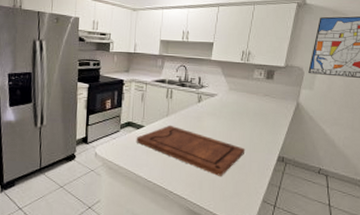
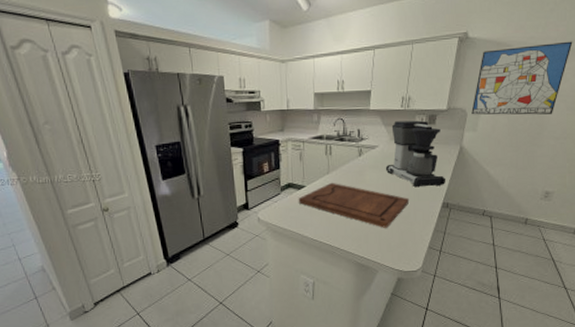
coffee maker: none [223,73,281,140] -> present [385,120,445,188]

